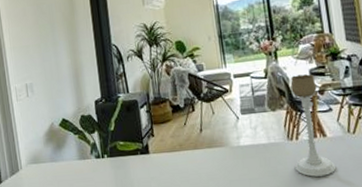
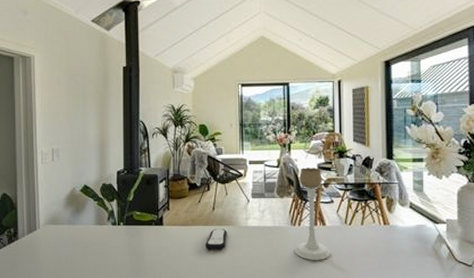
remote control: none [197,150,219,176] -> present [206,228,227,251]

